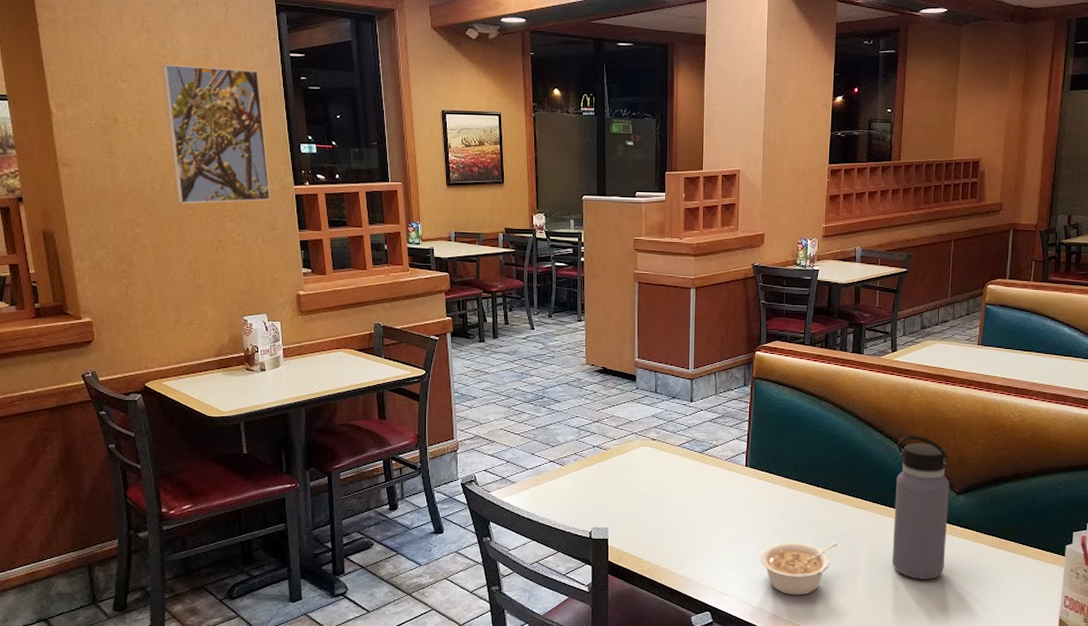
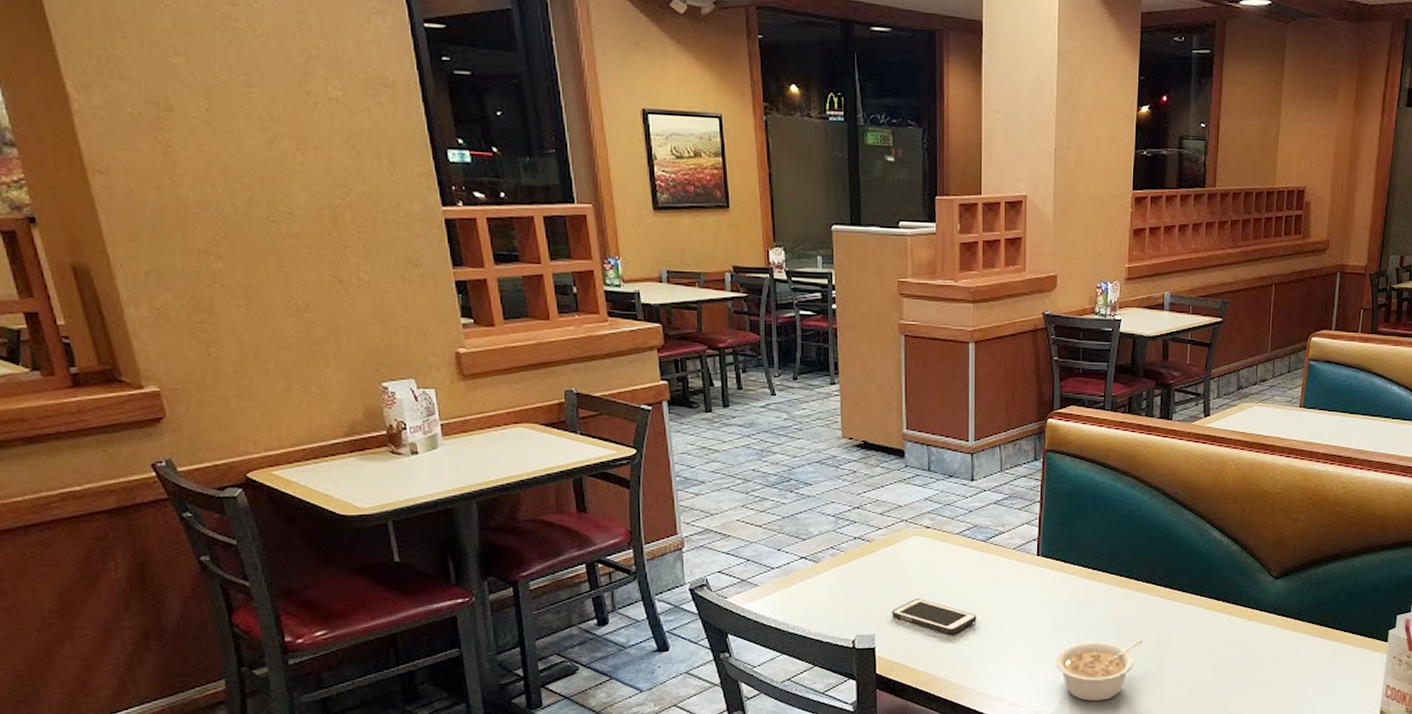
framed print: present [161,64,271,204] -> none [233,31,410,230]
cell phone: none [623,499,693,530] -> present [892,599,977,634]
water bottle: present [892,435,949,579] -> none [1203,513,1266,676]

